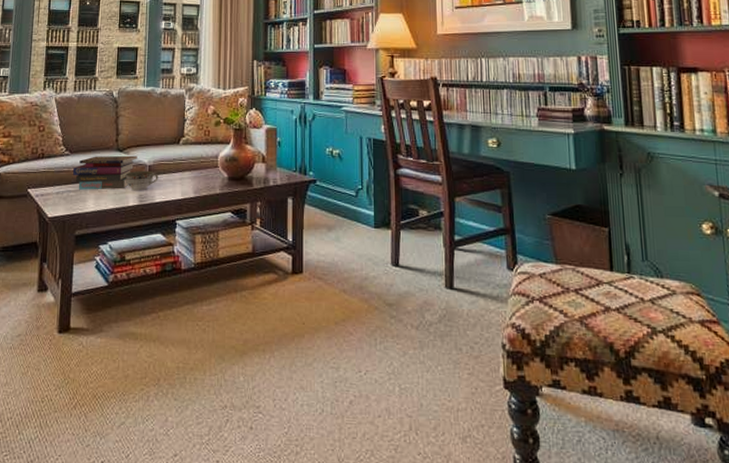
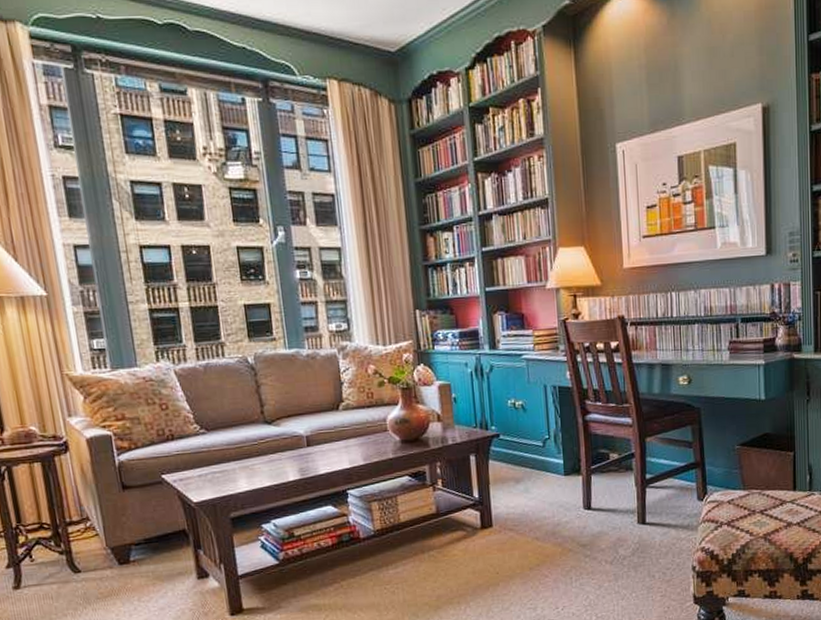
books: present [73,155,138,190] -> none [214,426,291,470]
teacup: present [125,170,159,191] -> none [279,441,320,465]

